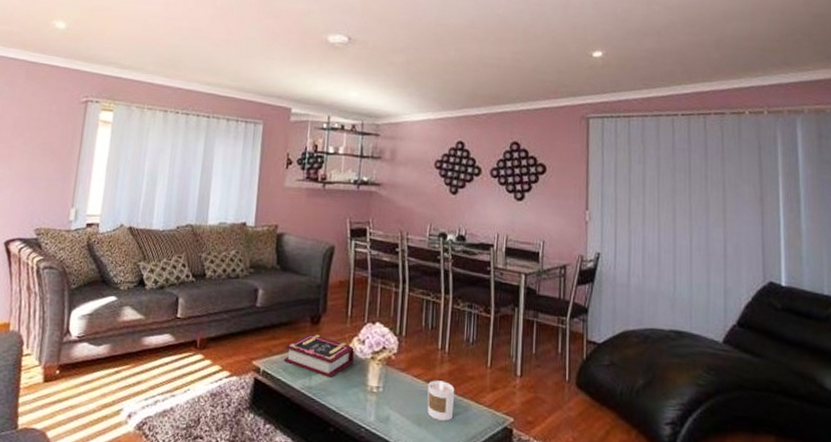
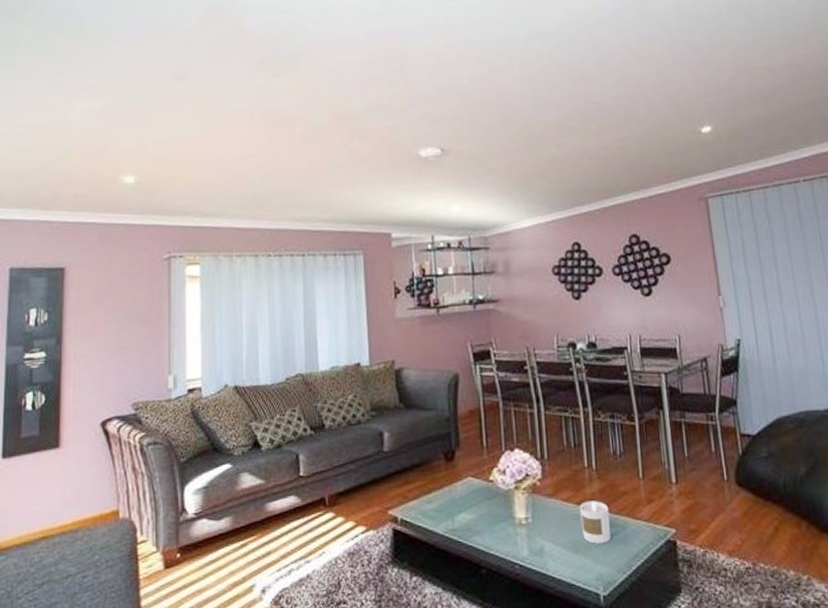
book: present [283,333,354,379] -> none [420,471,496,517]

